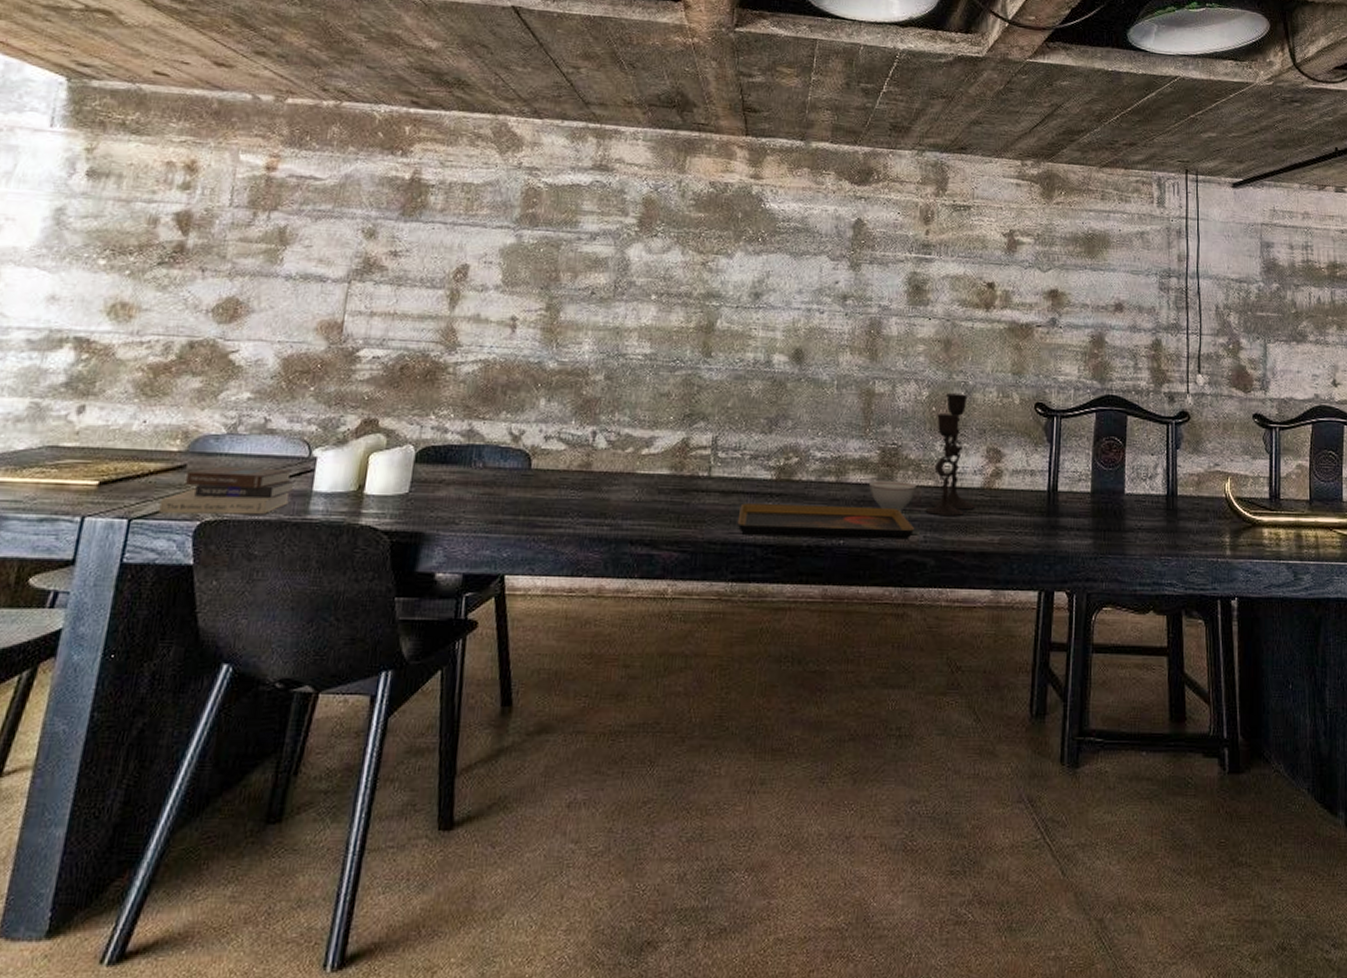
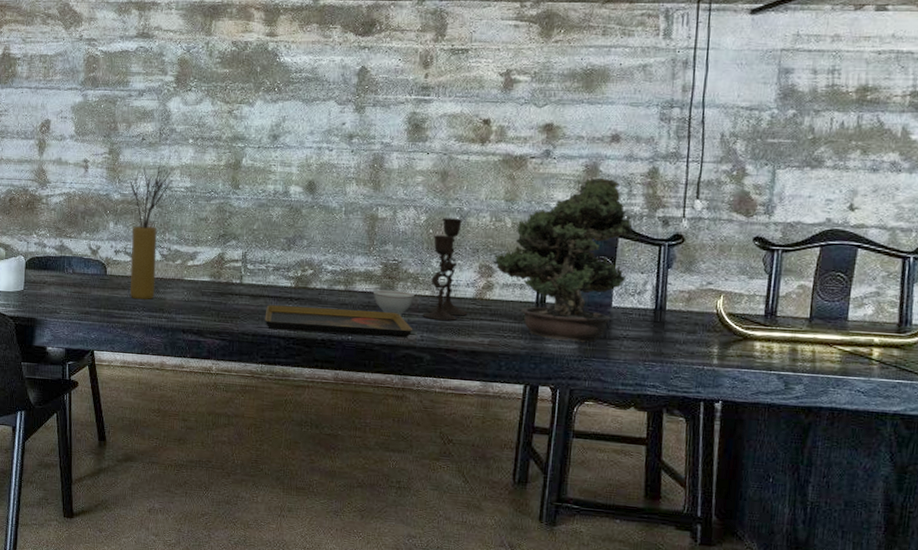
vase: none [562,323,630,502] -> present [130,162,174,300]
bonsai tree: none [1001,349,1143,537] -> present [492,177,635,343]

